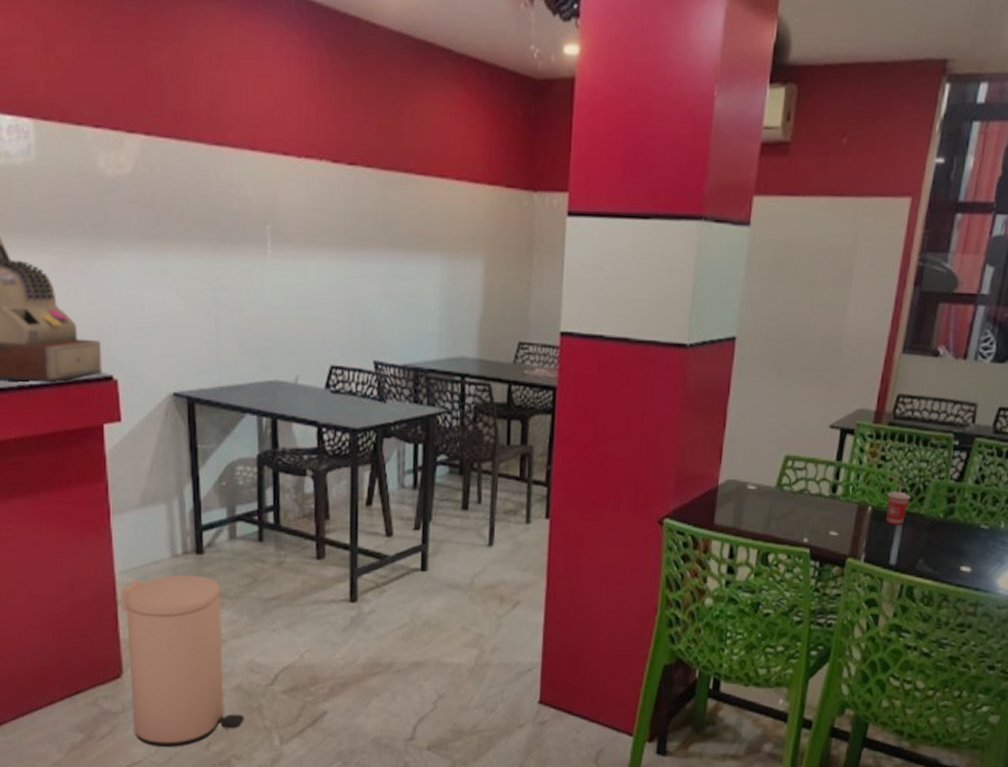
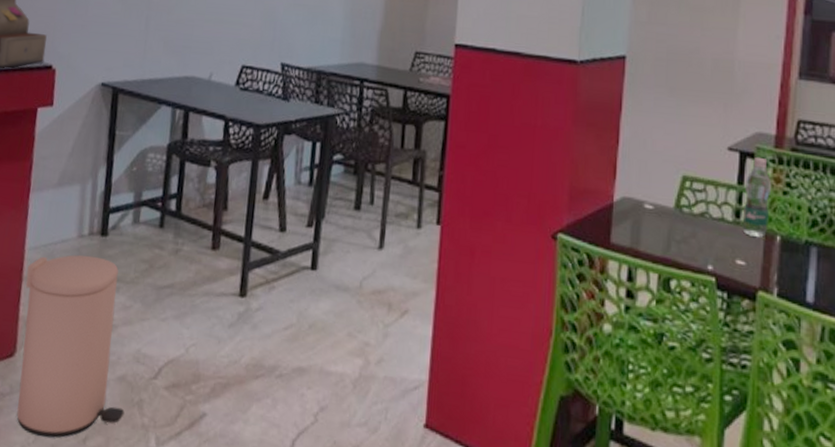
bottle: none [837,433,868,509] -> present [742,156,772,238]
beverage cup: present [886,474,911,526] -> none [794,202,824,259]

